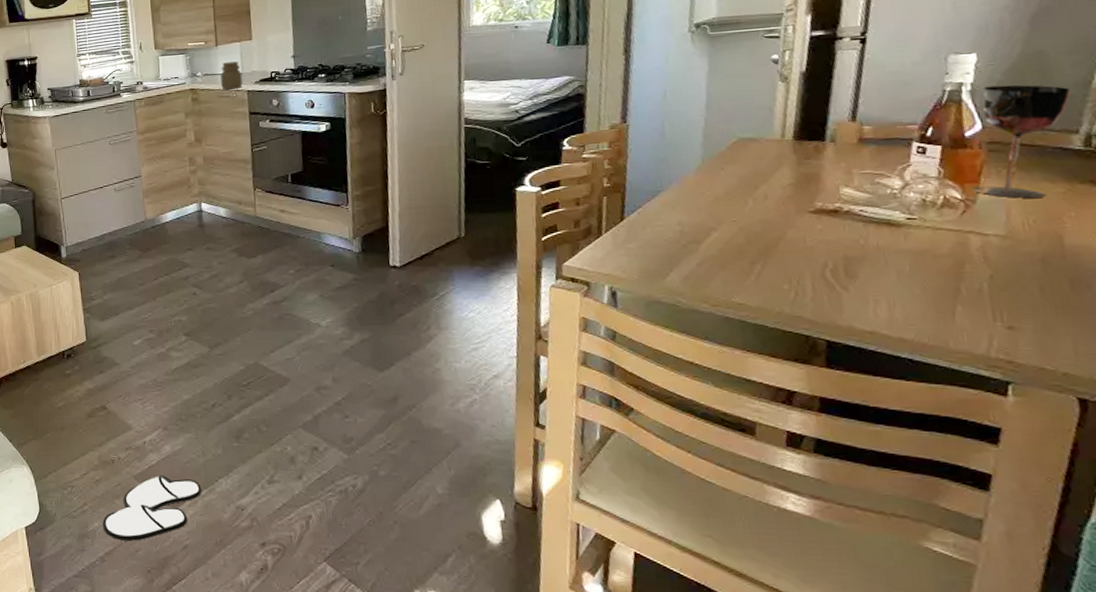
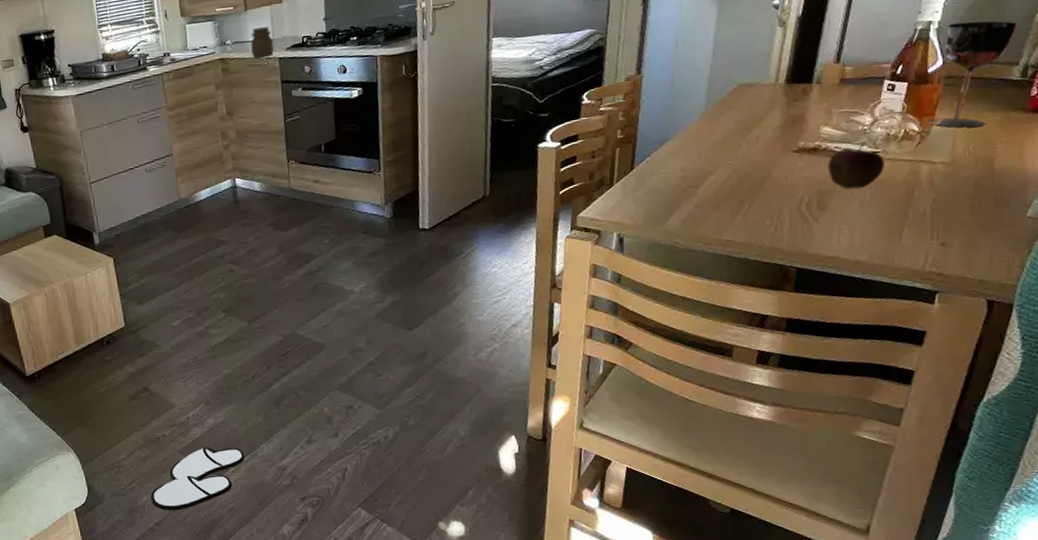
fruit: none [852,207,925,258] -> present [827,142,886,189]

